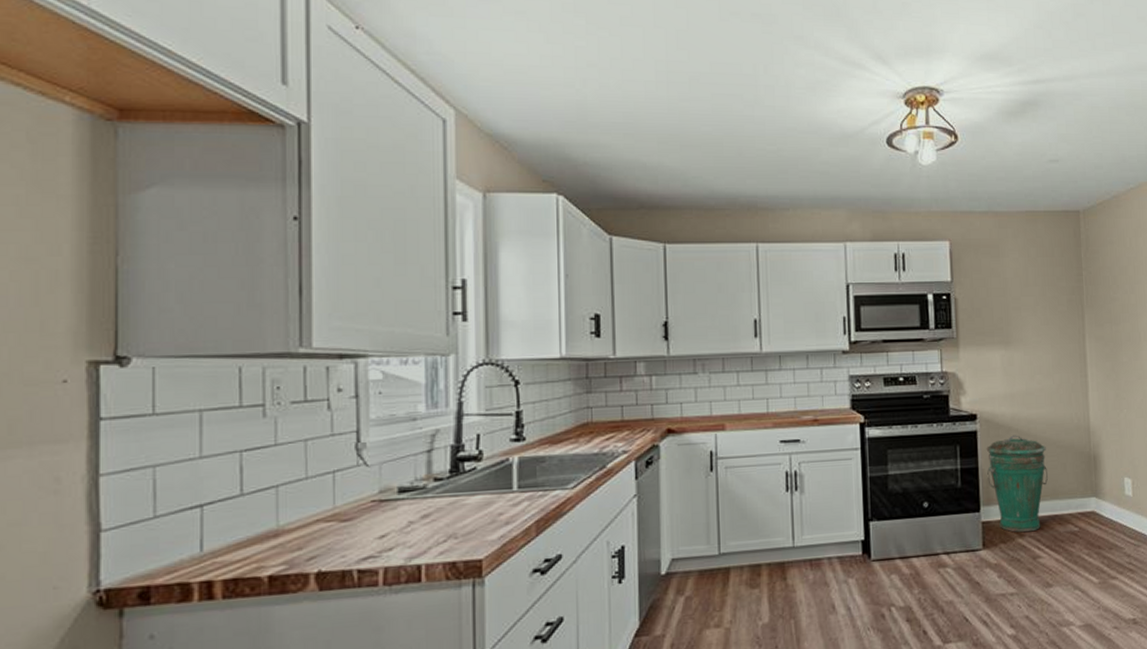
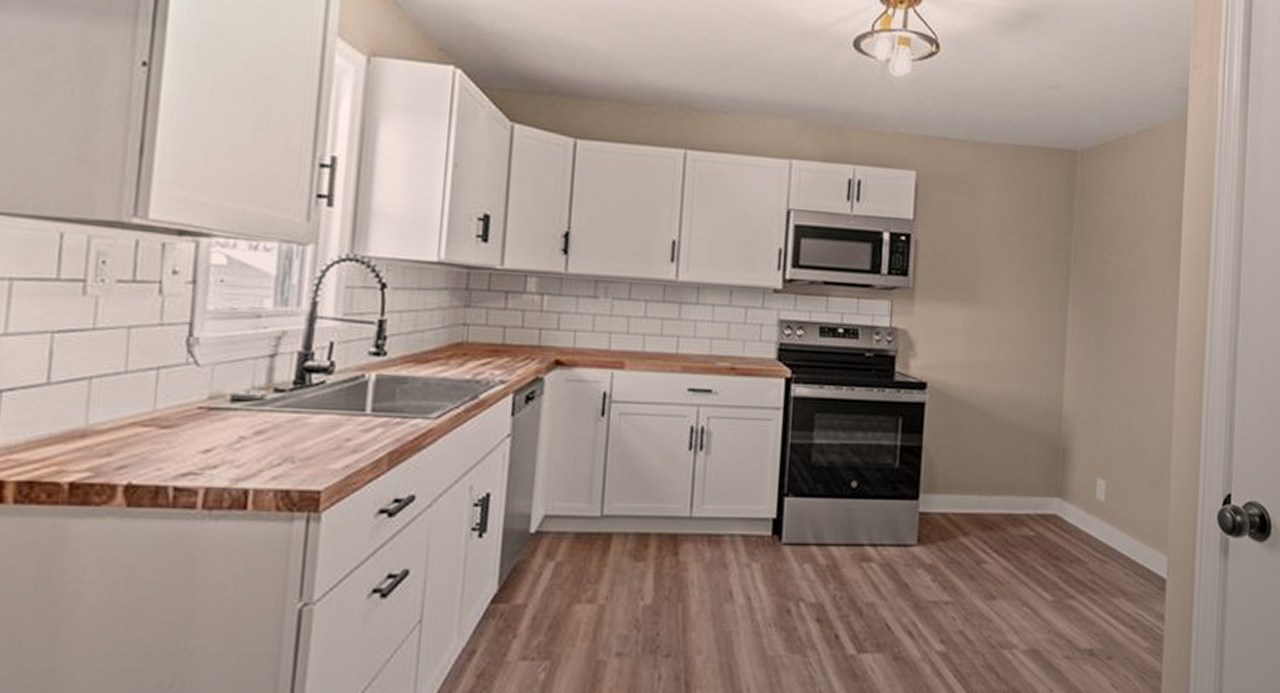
trash can: present [986,435,1048,533] -> none [932,412,1006,531]

